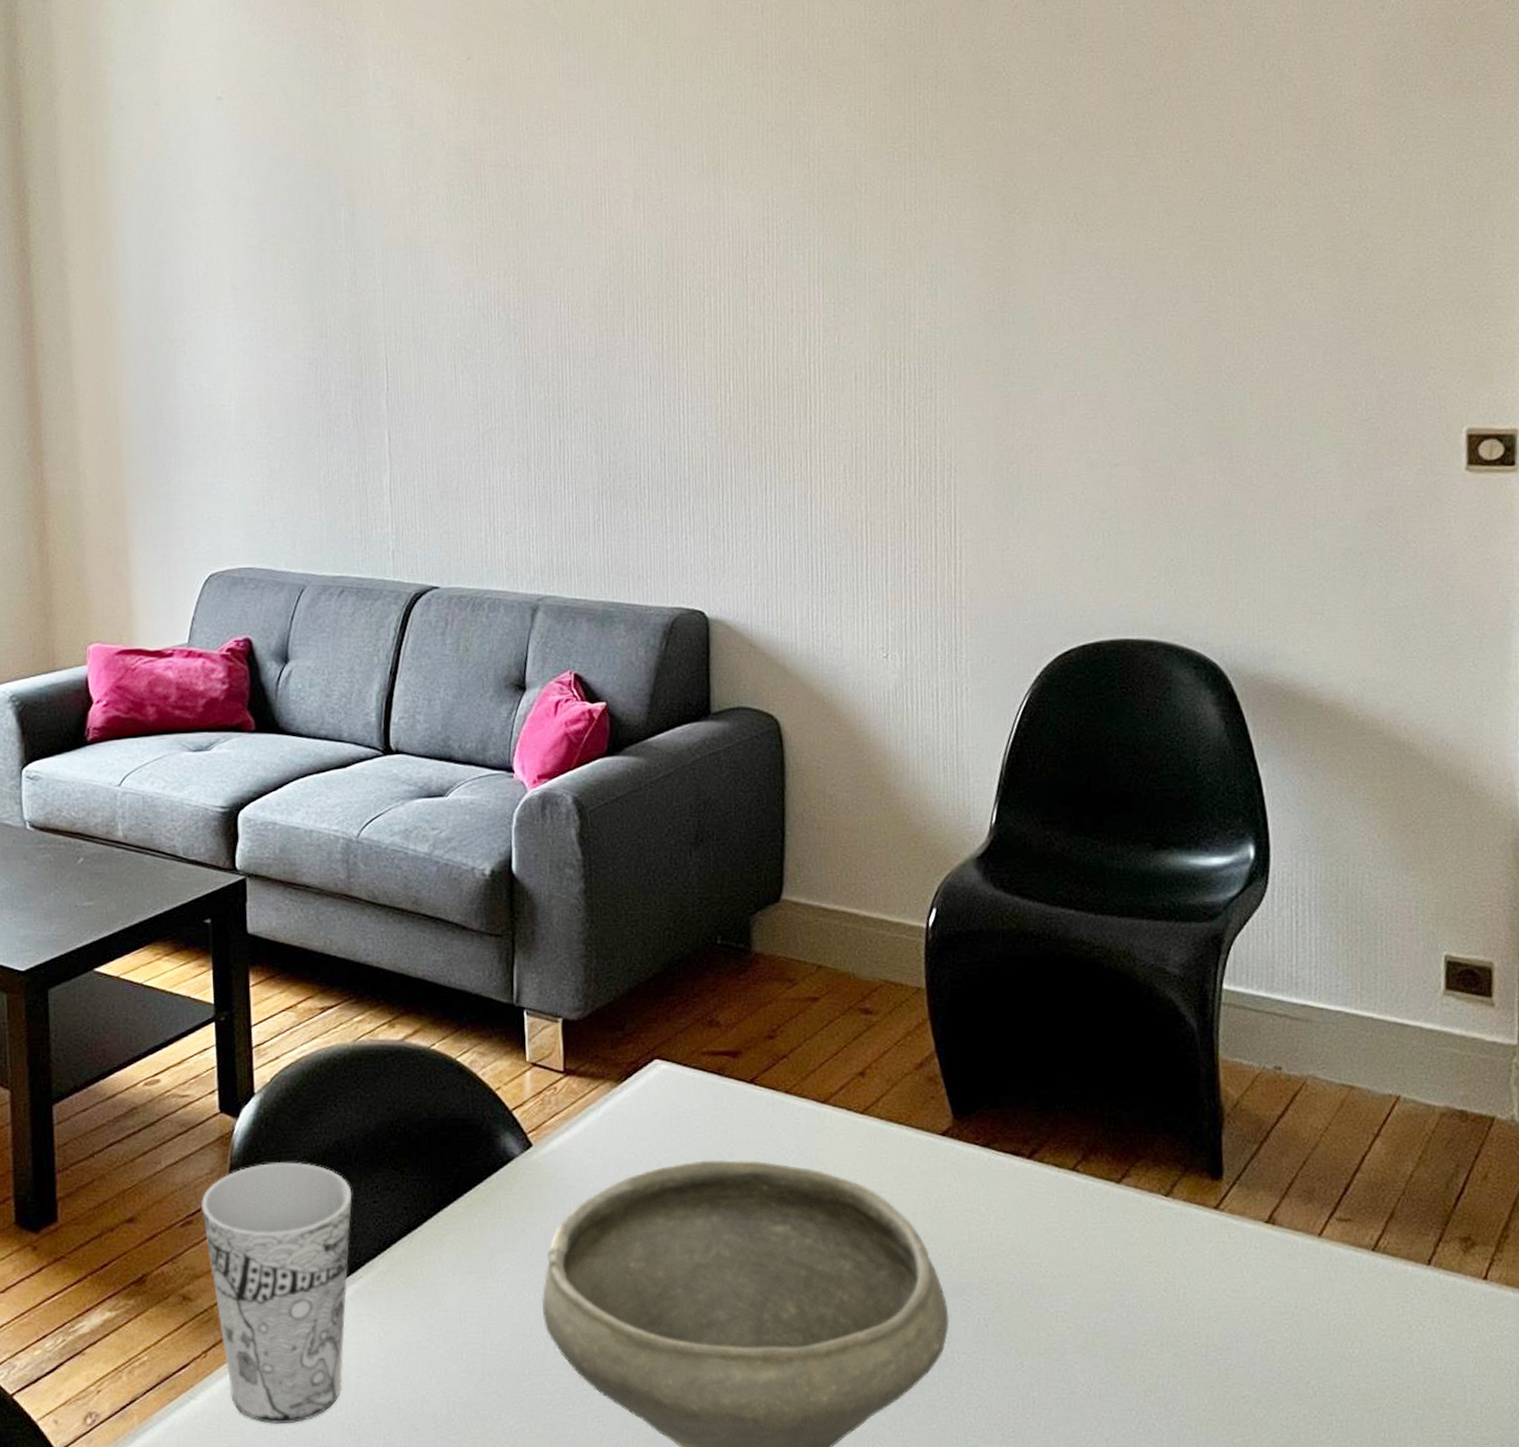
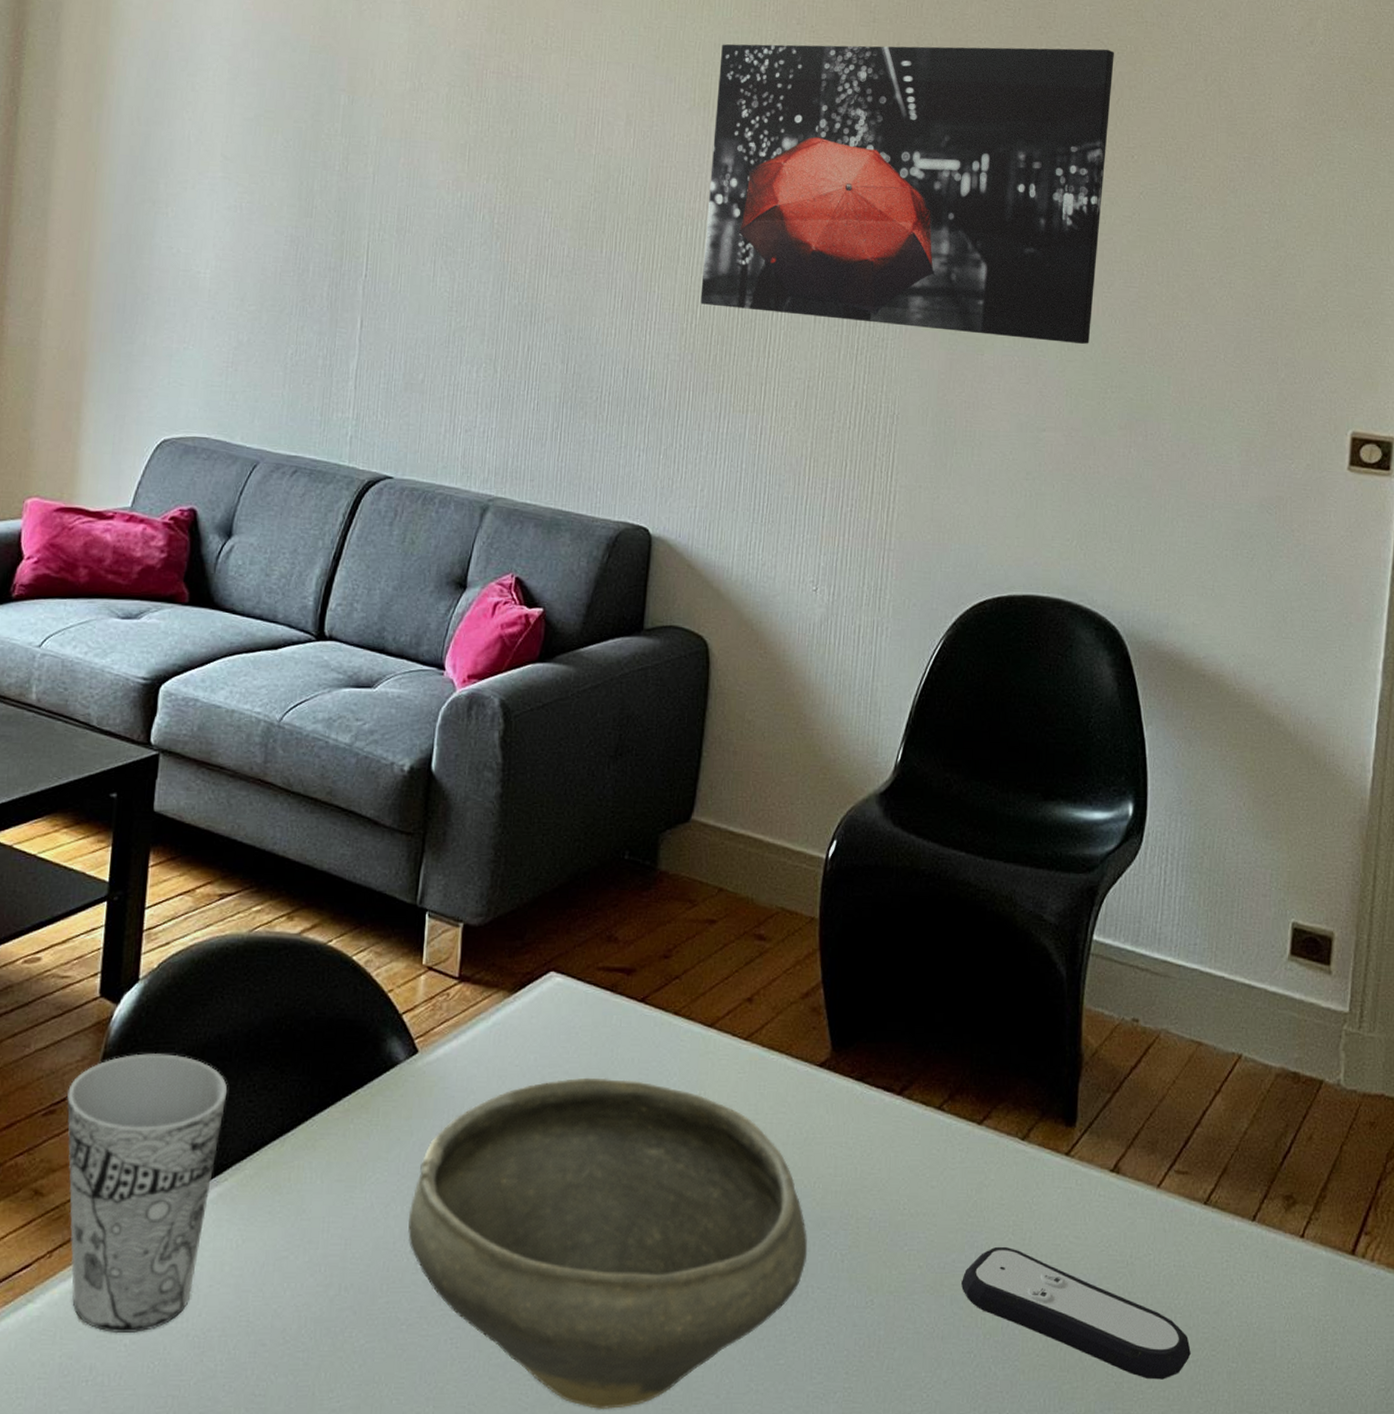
wall art: none [725,48,1159,377] -> present [700,44,1114,345]
remote control: none [1115,1303,1371,1430] -> present [961,1246,1191,1380]

